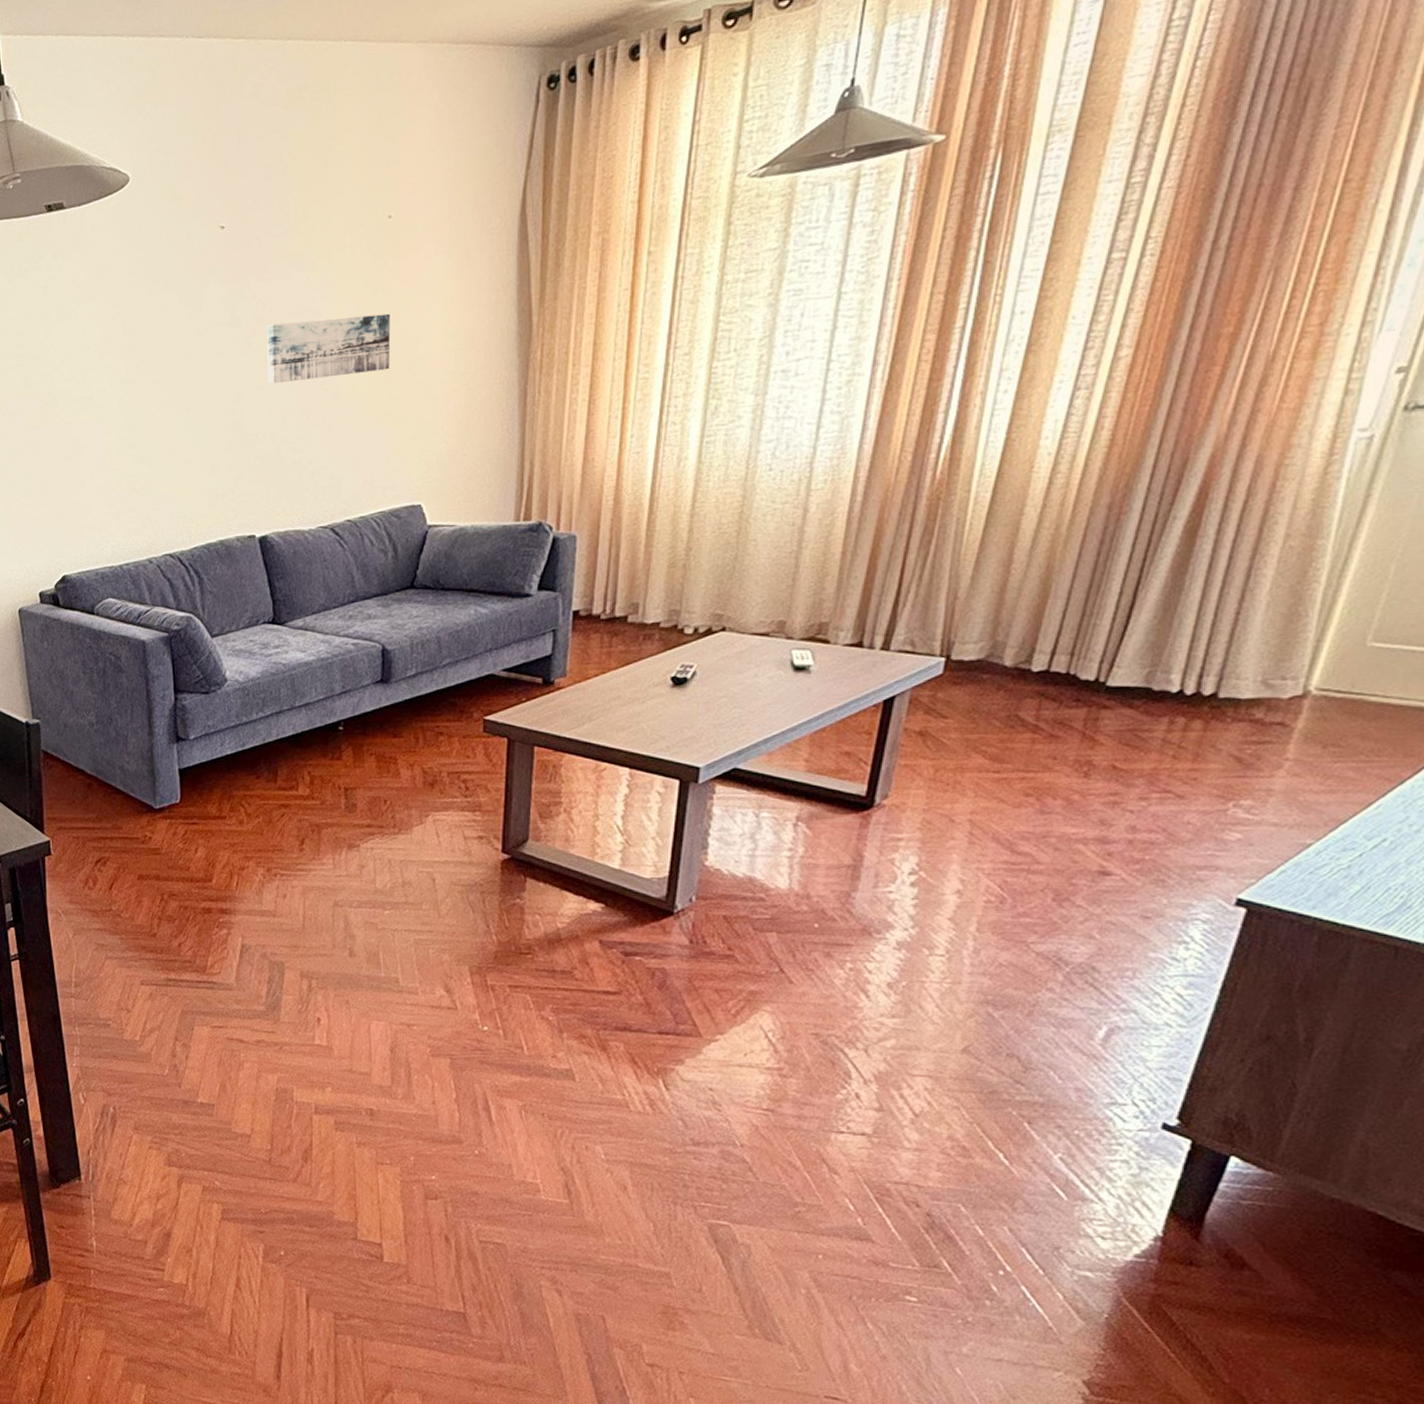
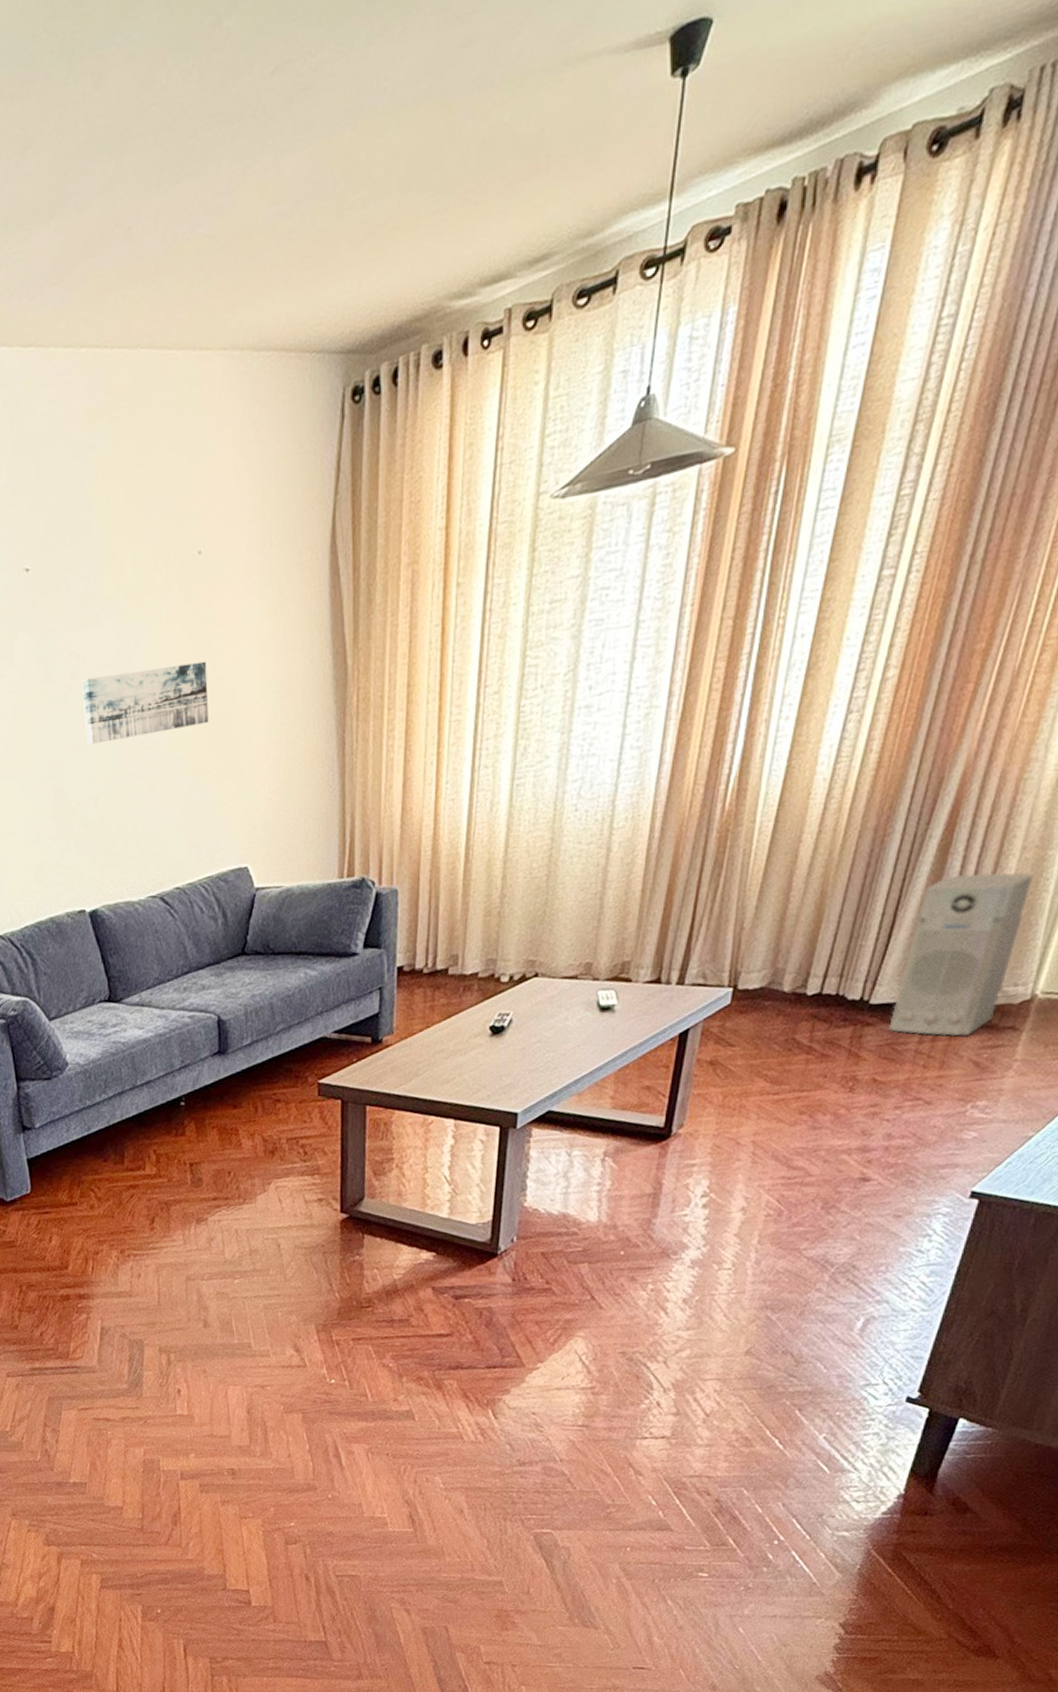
air purifier: none [1130,557,1301,729] -> present [889,872,1034,1037]

